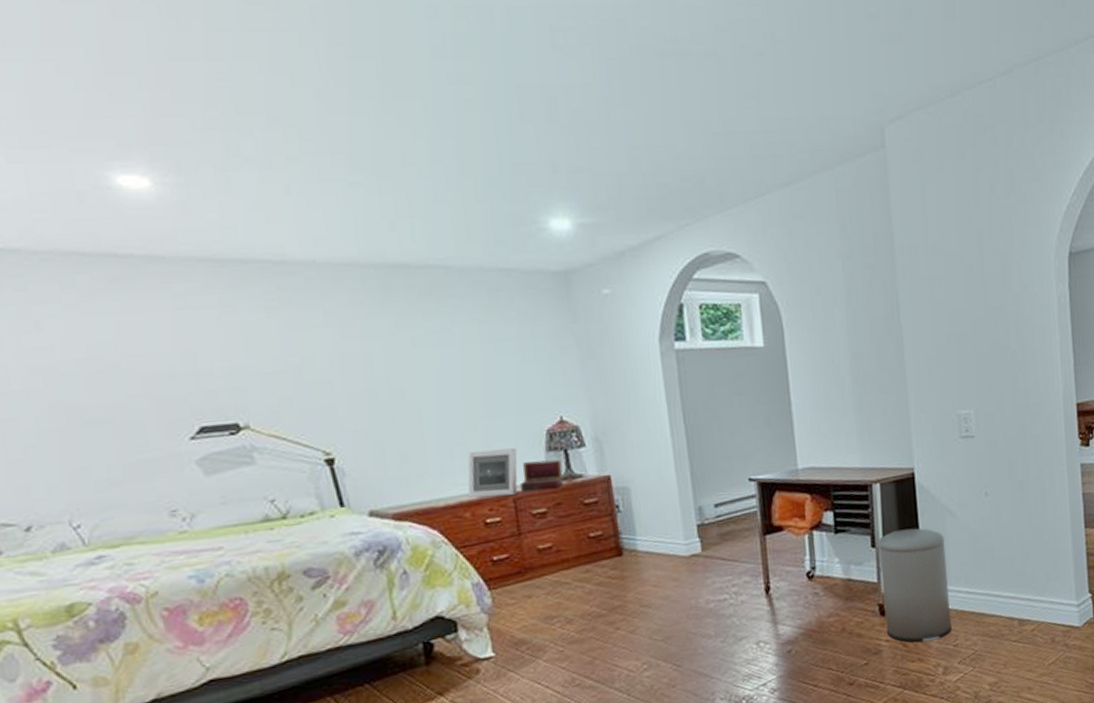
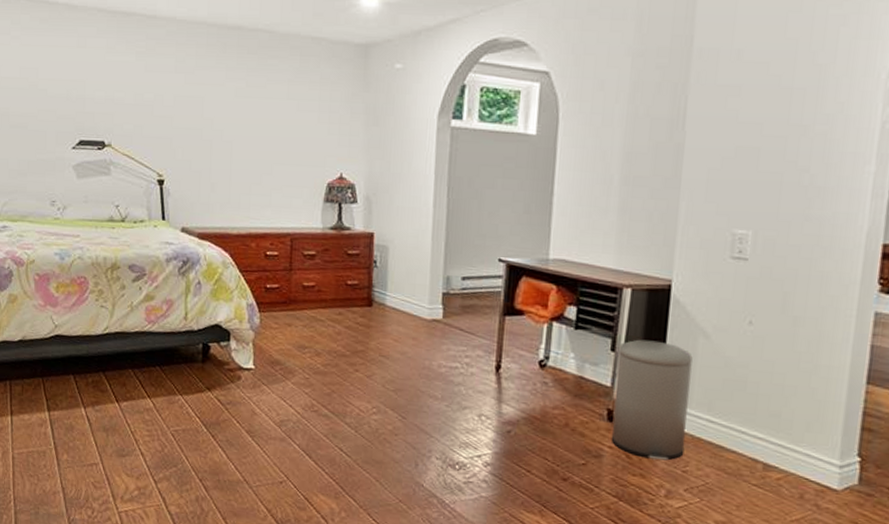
picture frame: present [467,448,518,498] -> none [256,191,300,236]
wooden box: present [521,459,563,492] -> none [298,209,335,237]

